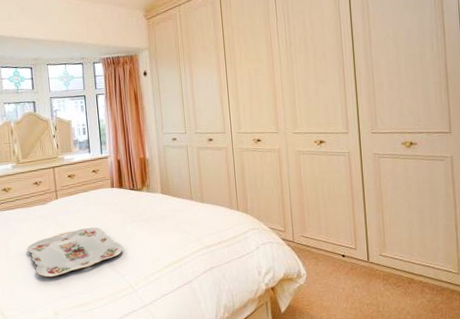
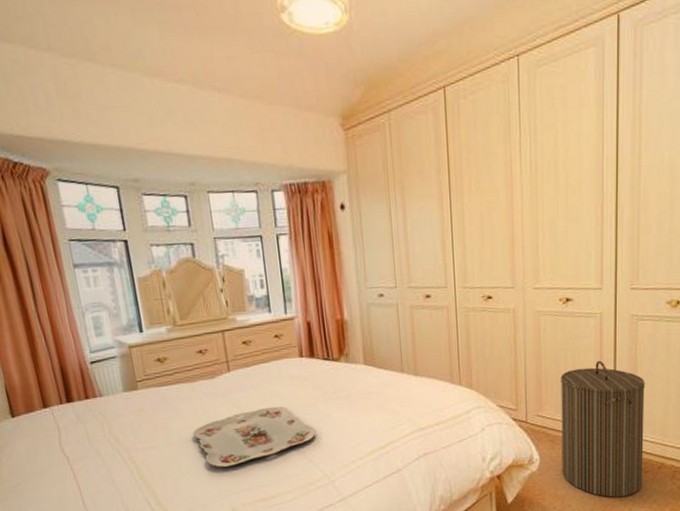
laundry hamper: none [319,190,396,309] -> present [561,360,645,498]

